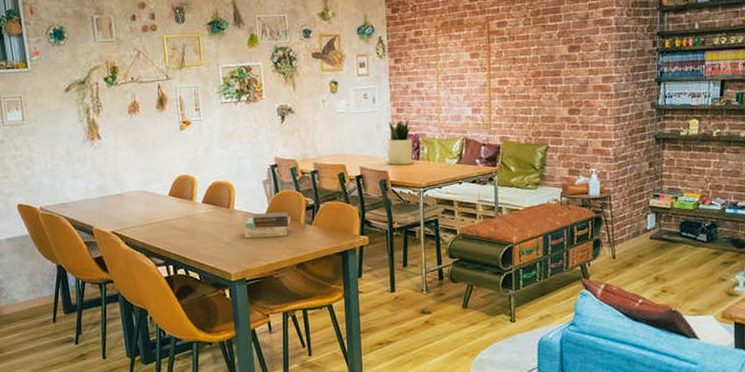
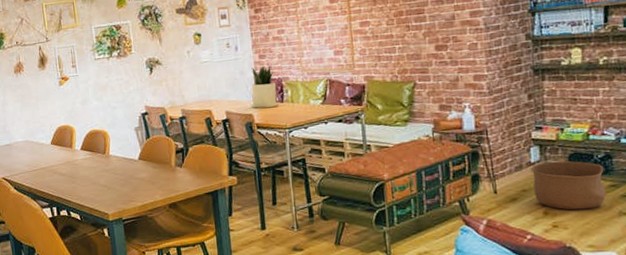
books: present [244,212,291,238] -> none [119,155,162,181]
basket: none [646,228,710,276] -> present [530,160,607,210]

